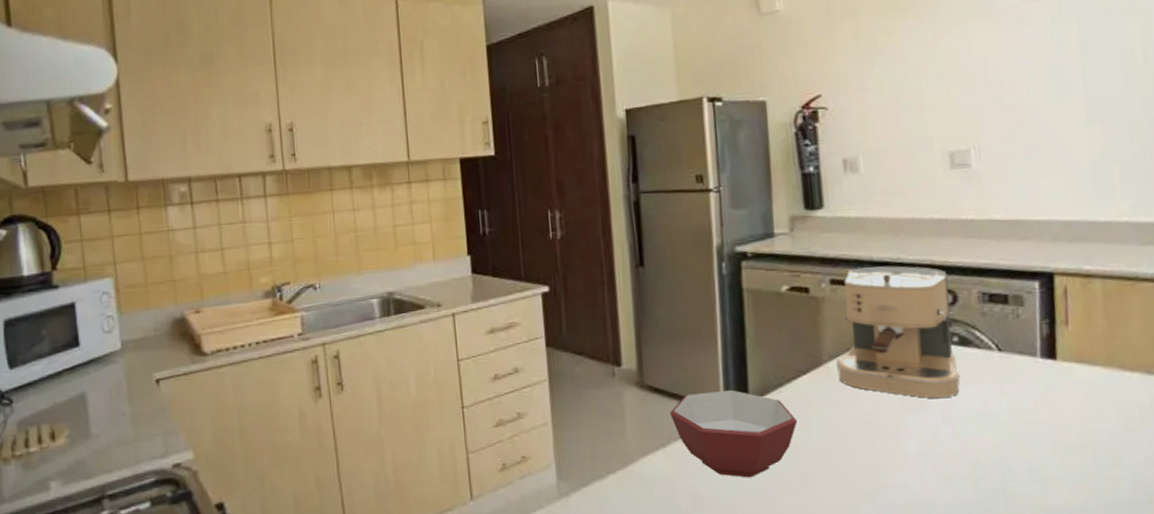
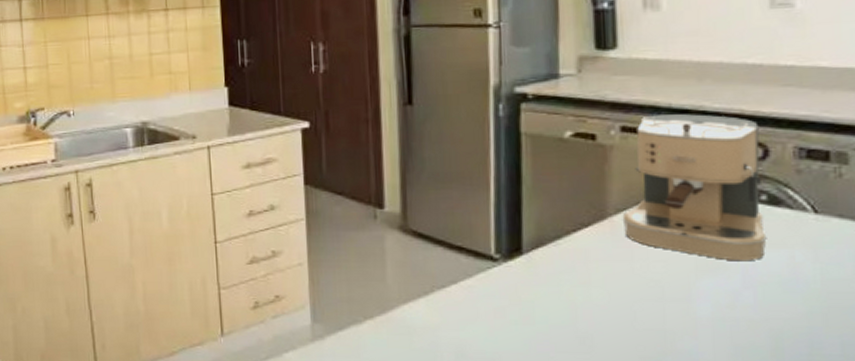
bowl: present [670,389,798,478] -> none [434,239,576,333]

